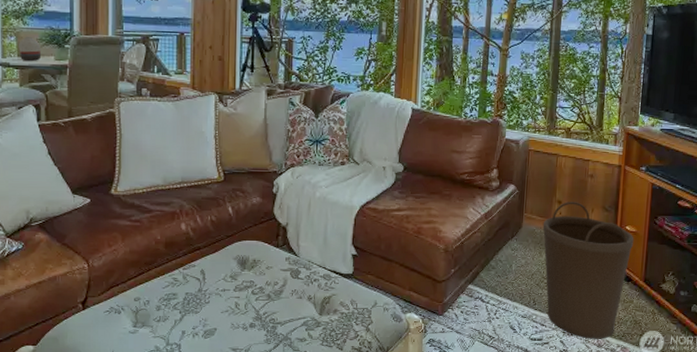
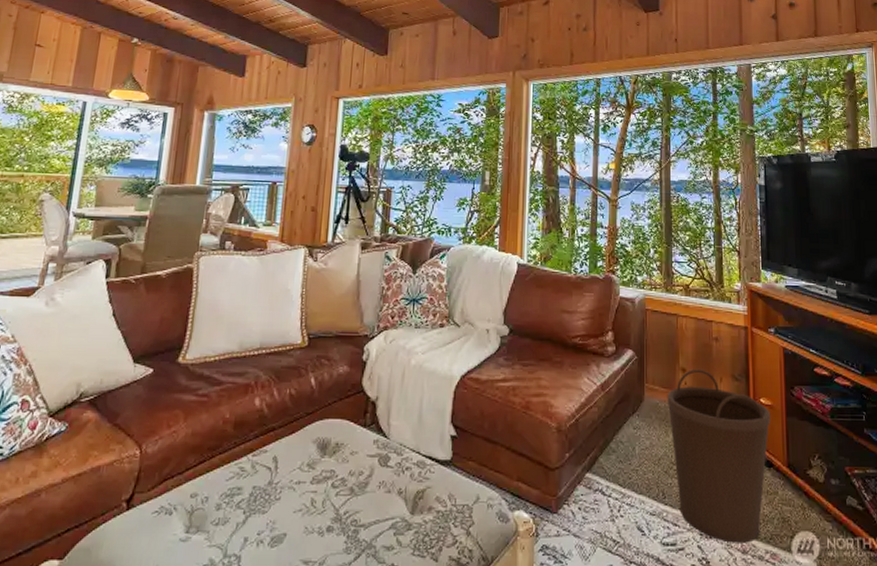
vase: present [19,37,42,61] -> none [97,186,122,212]

